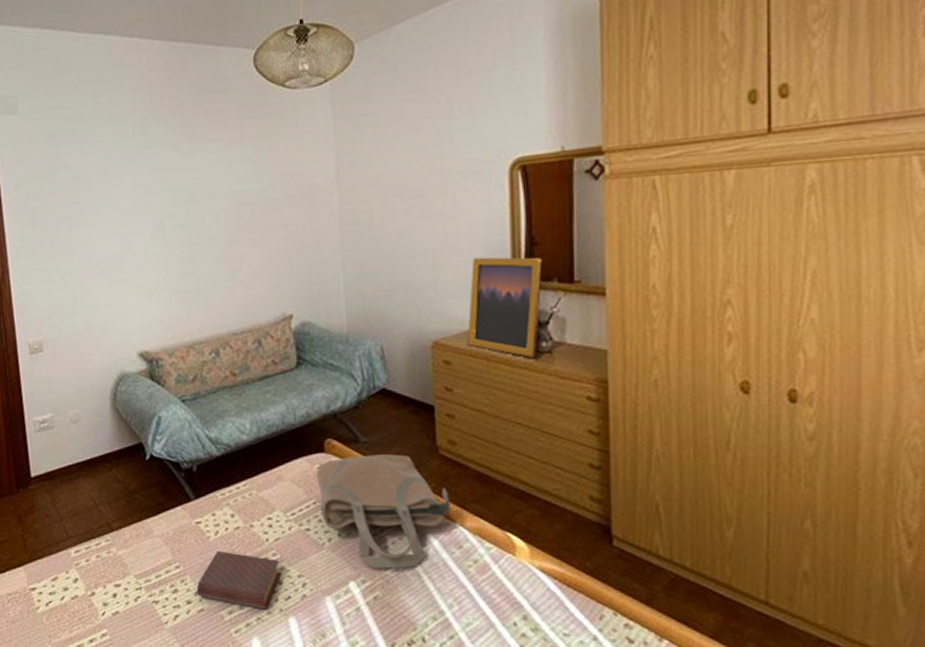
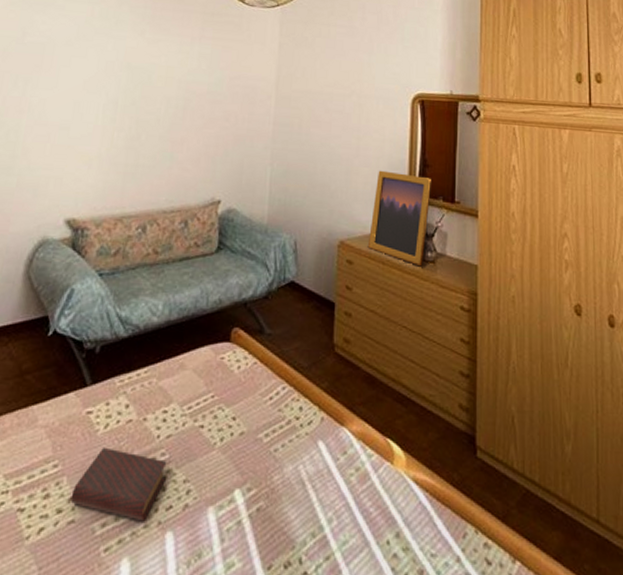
tote bag: present [316,454,451,569] -> none [217,348,340,475]

